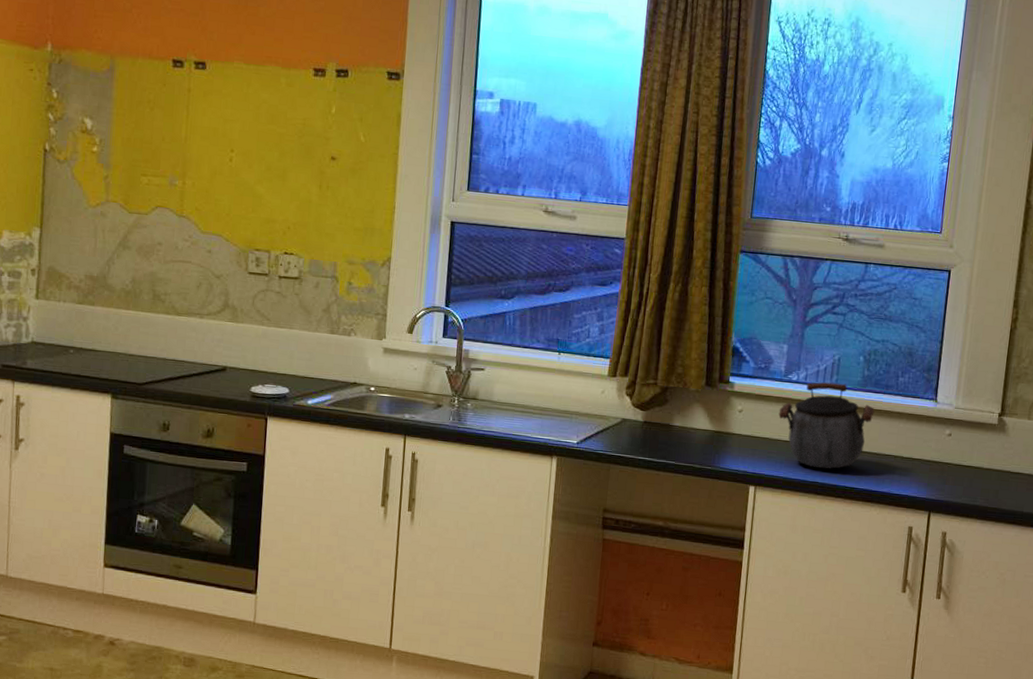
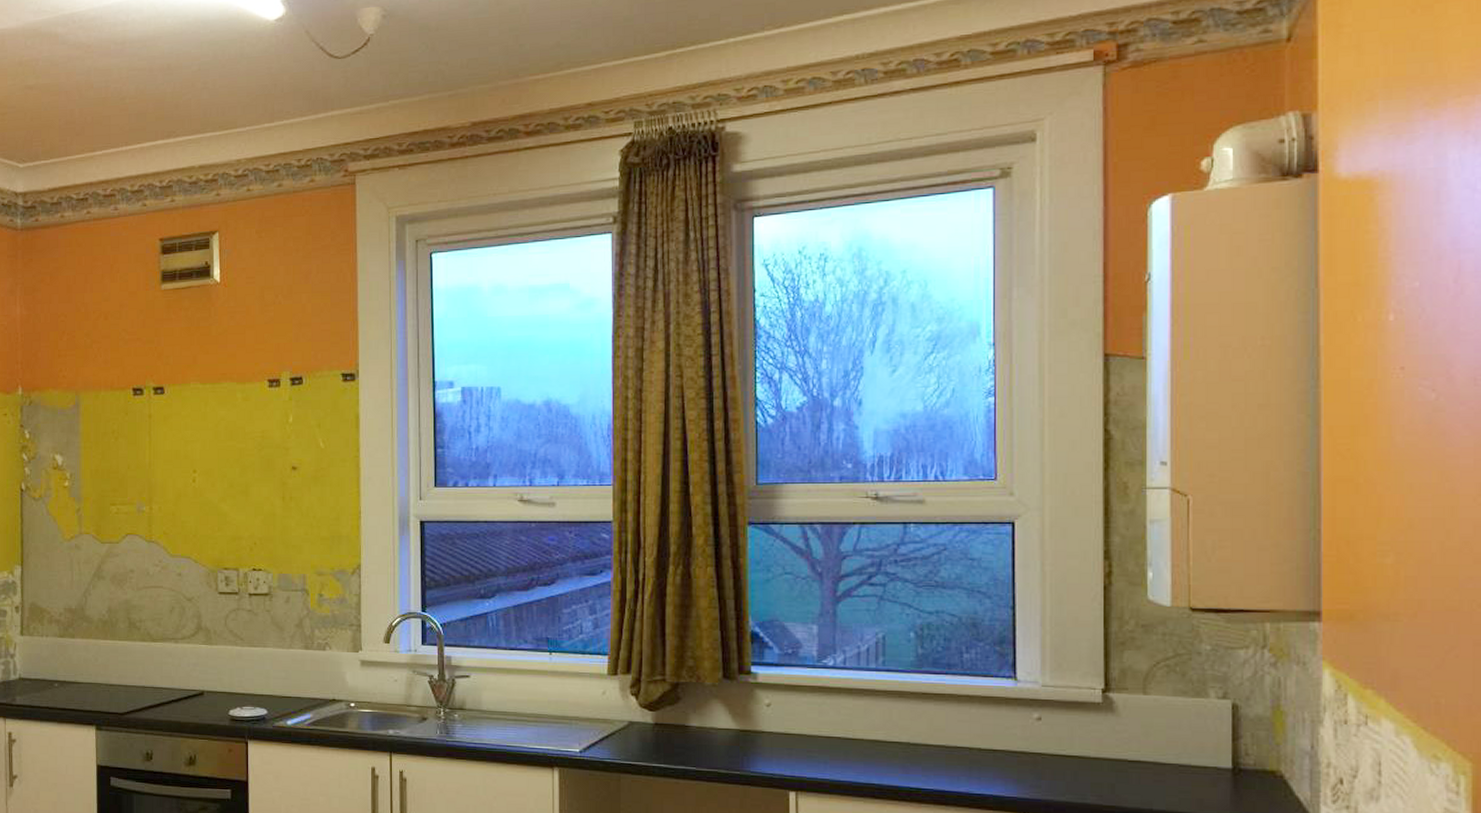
kettle: present [778,382,875,469] -> none [815,665,937,768]

